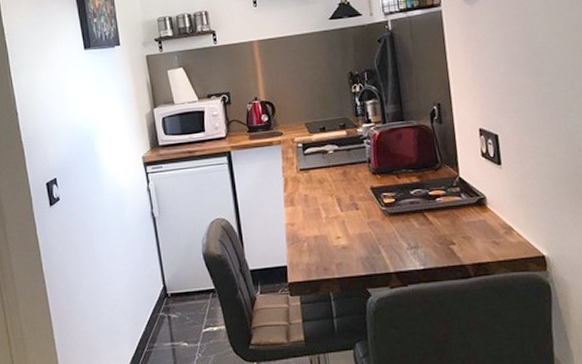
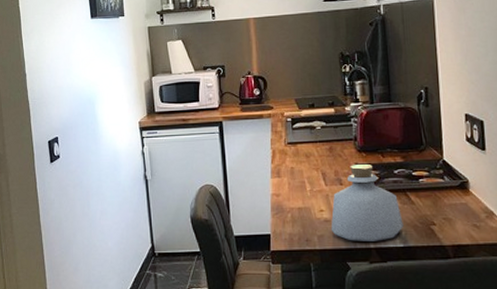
bottle: none [348,186,423,267] -> present [331,163,404,241]

